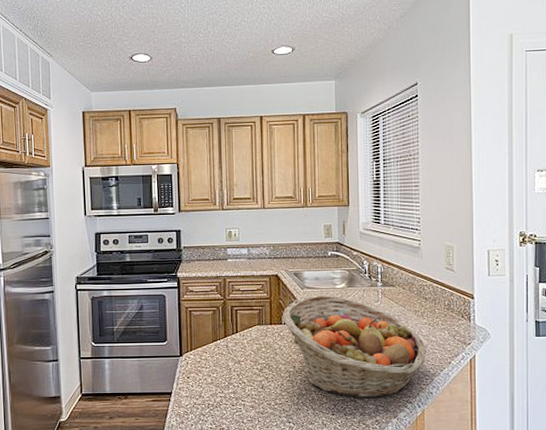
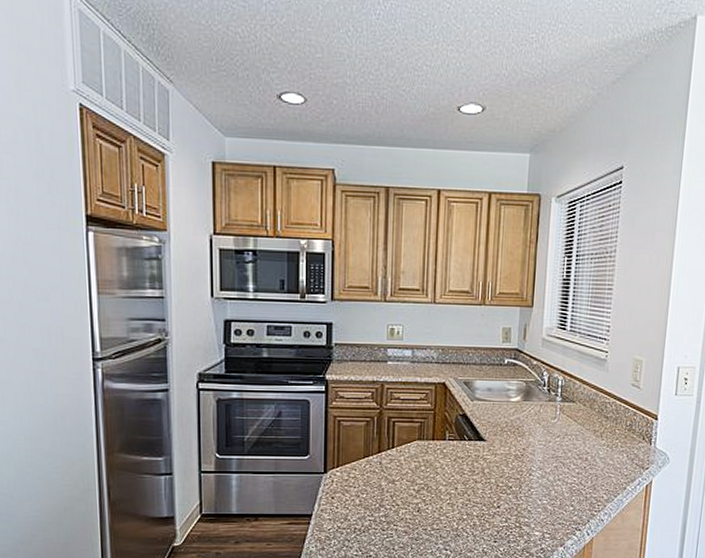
fruit basket: present [282,295,426,399] -> none [447,408,602,525]

